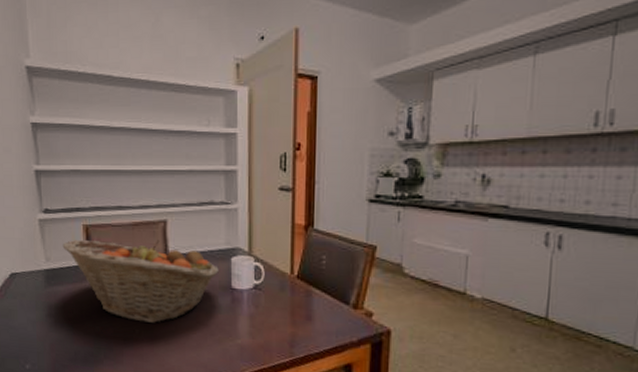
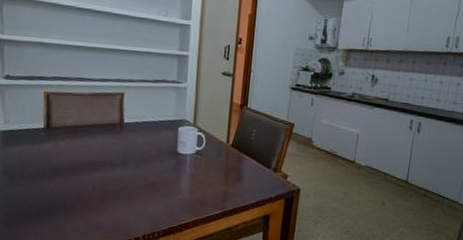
fruit basket: present [62,239,220,323] -> none [22,105,168,181]

